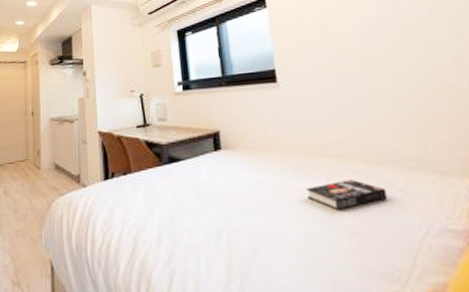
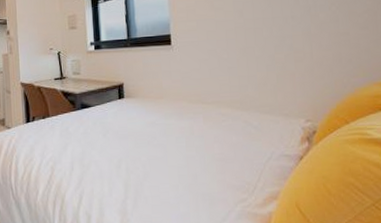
book: present [306,178,387,210] -> none [188,120,246,143]

